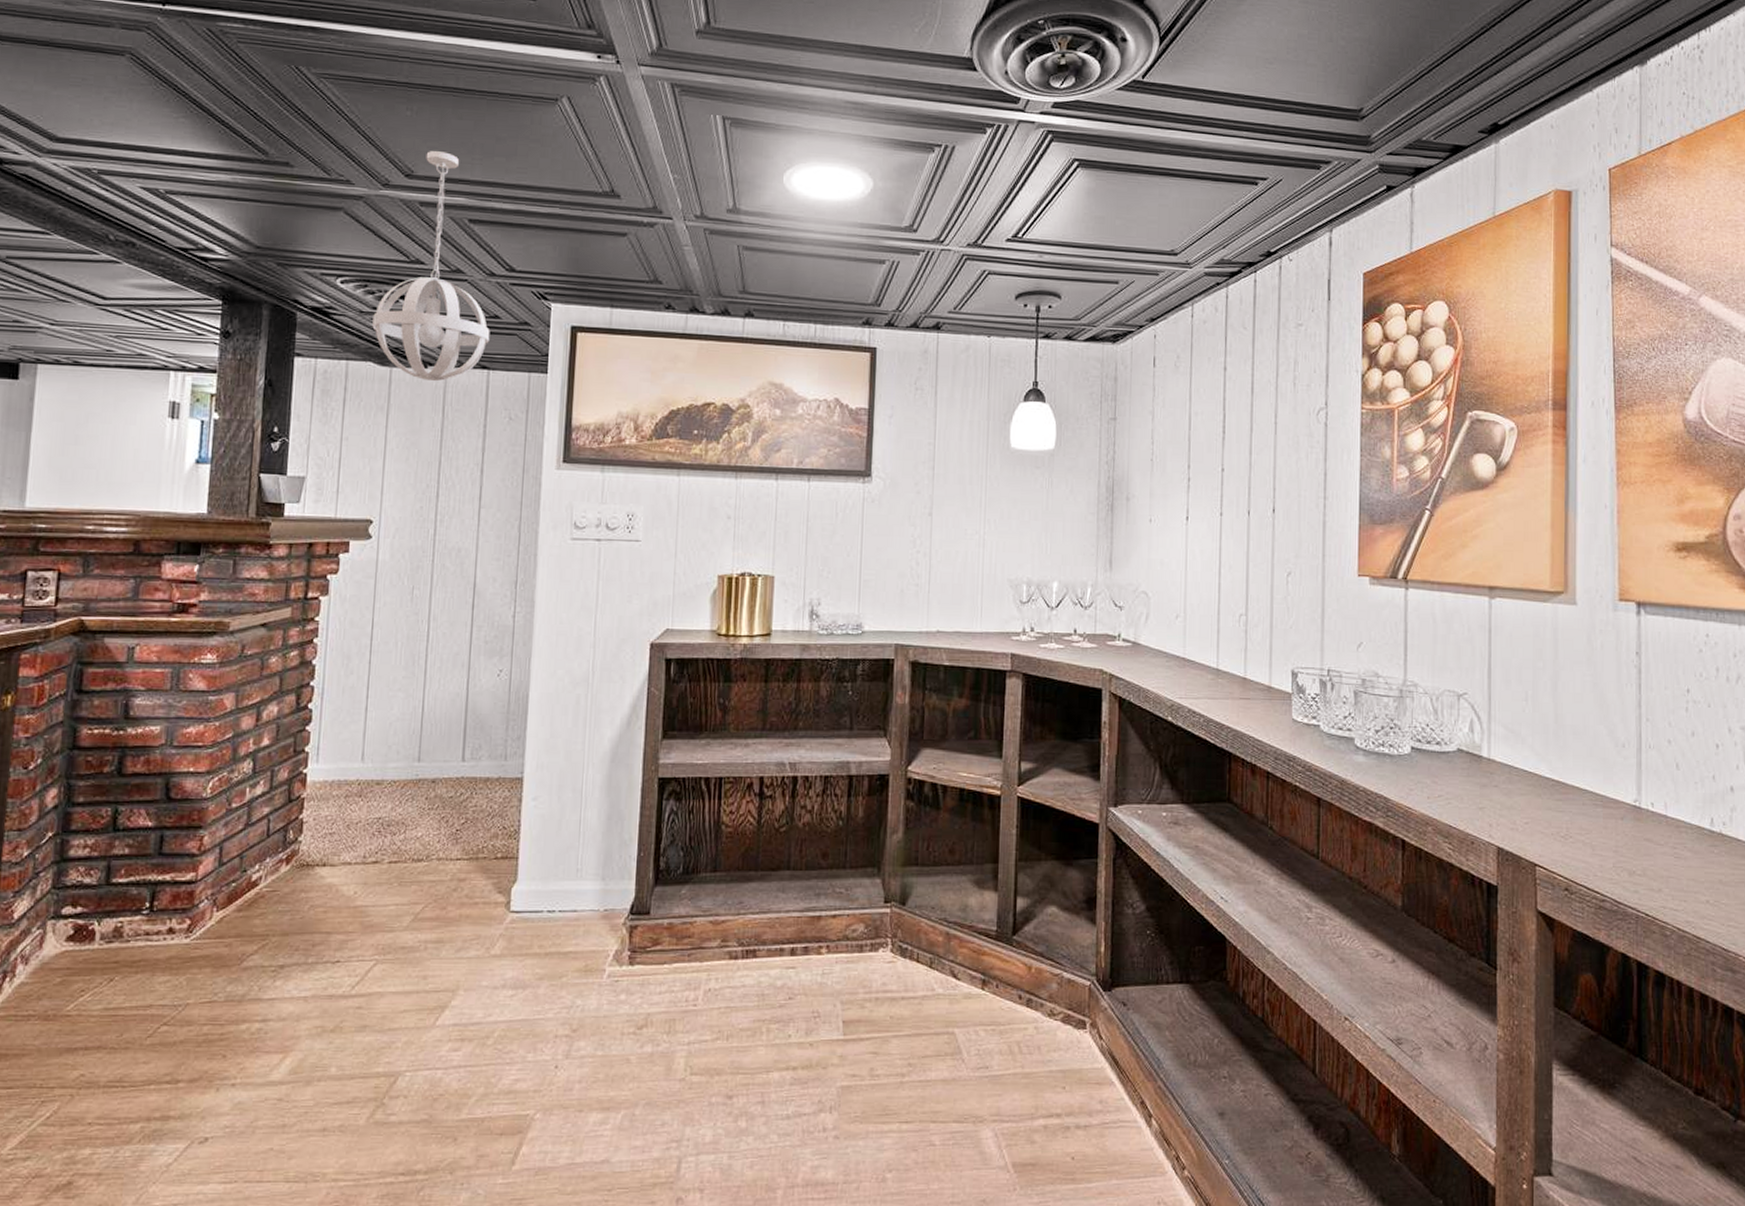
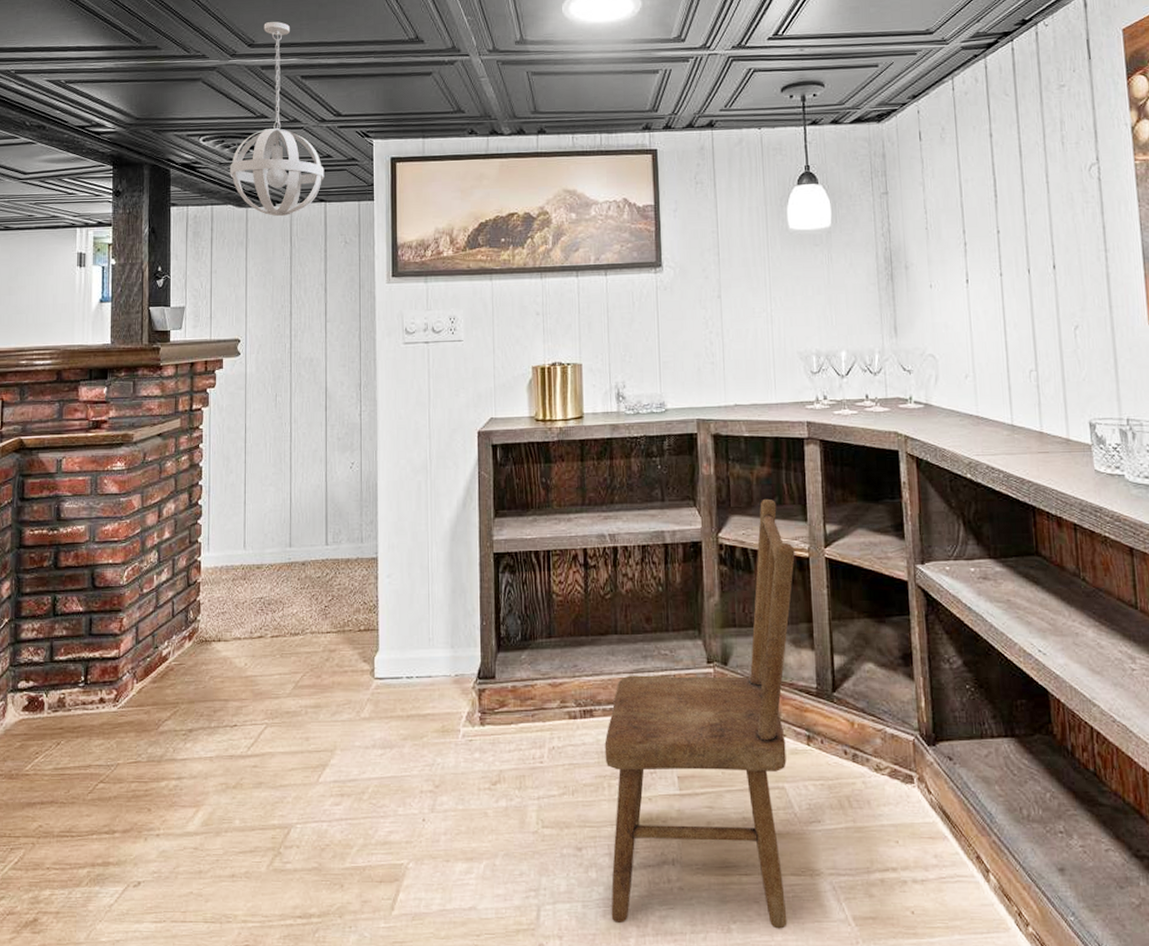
dining chair: none [759,732,987,1177] -> present [604,498,795,929]

